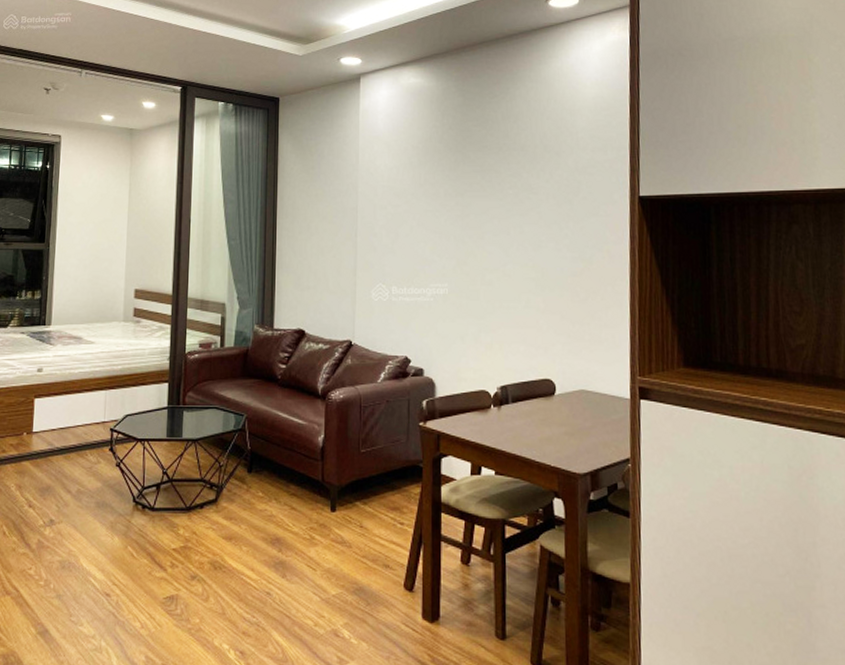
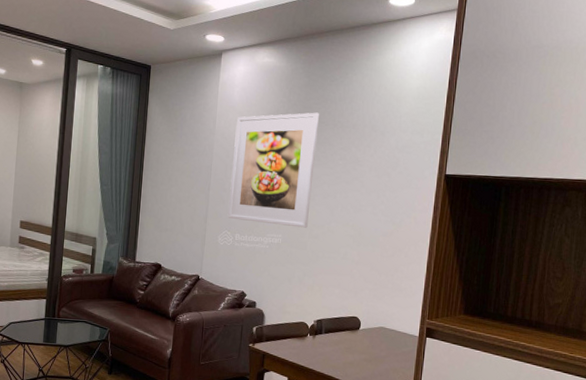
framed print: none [380,135,481,273] -> present [227,112,320,228]

